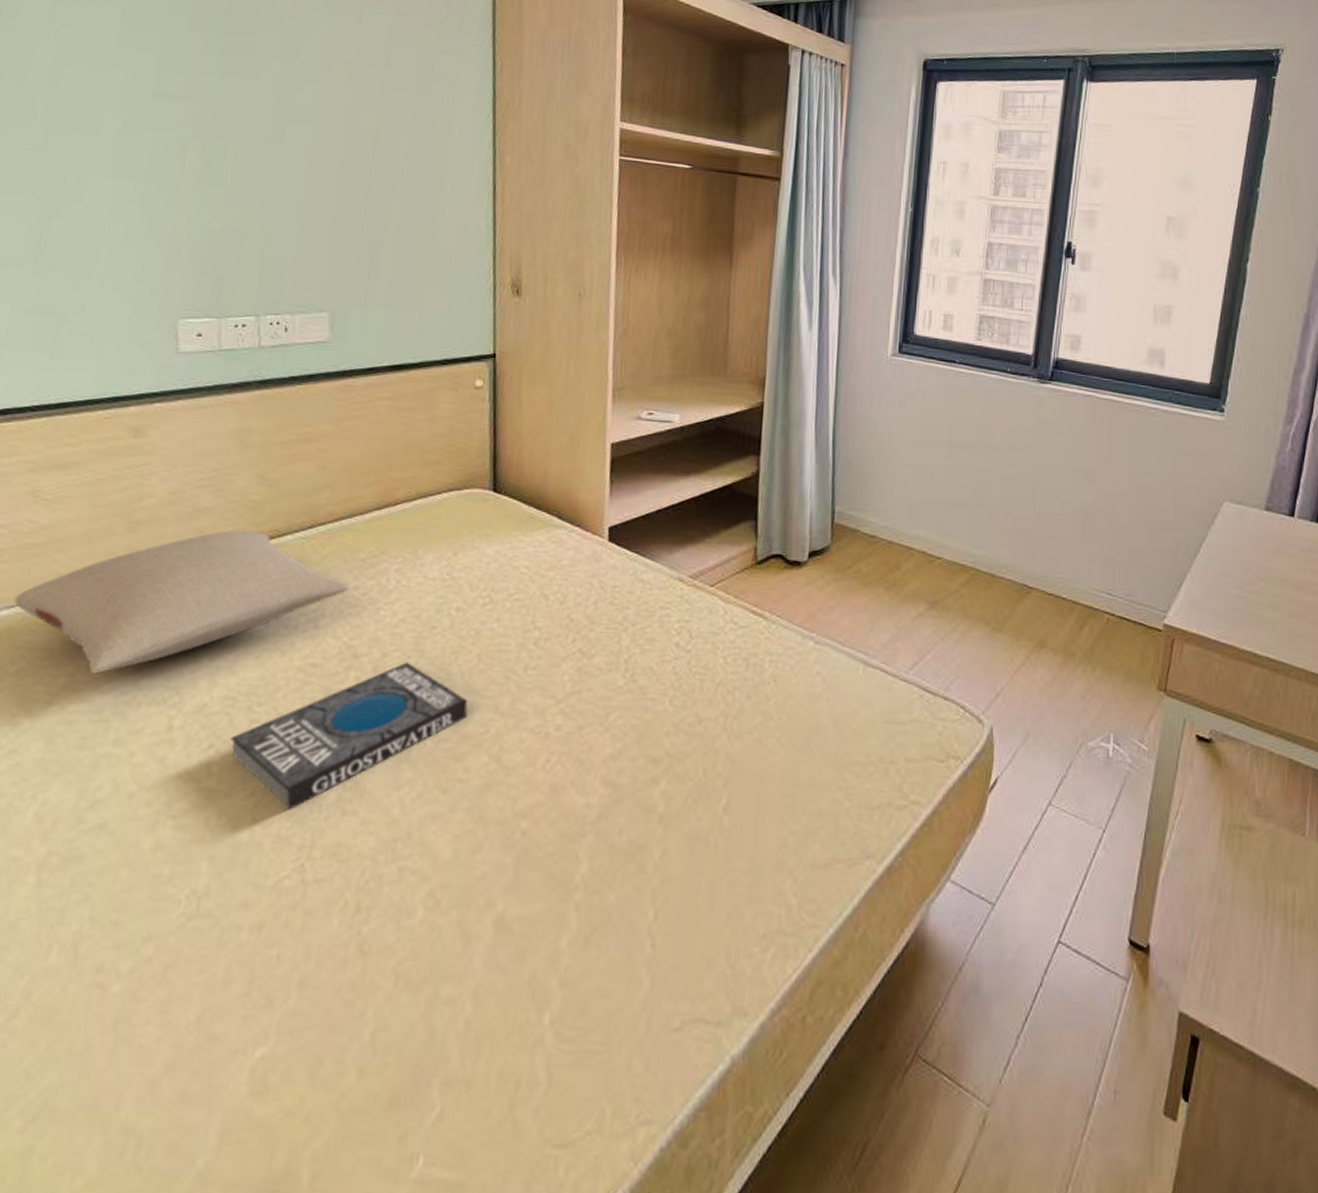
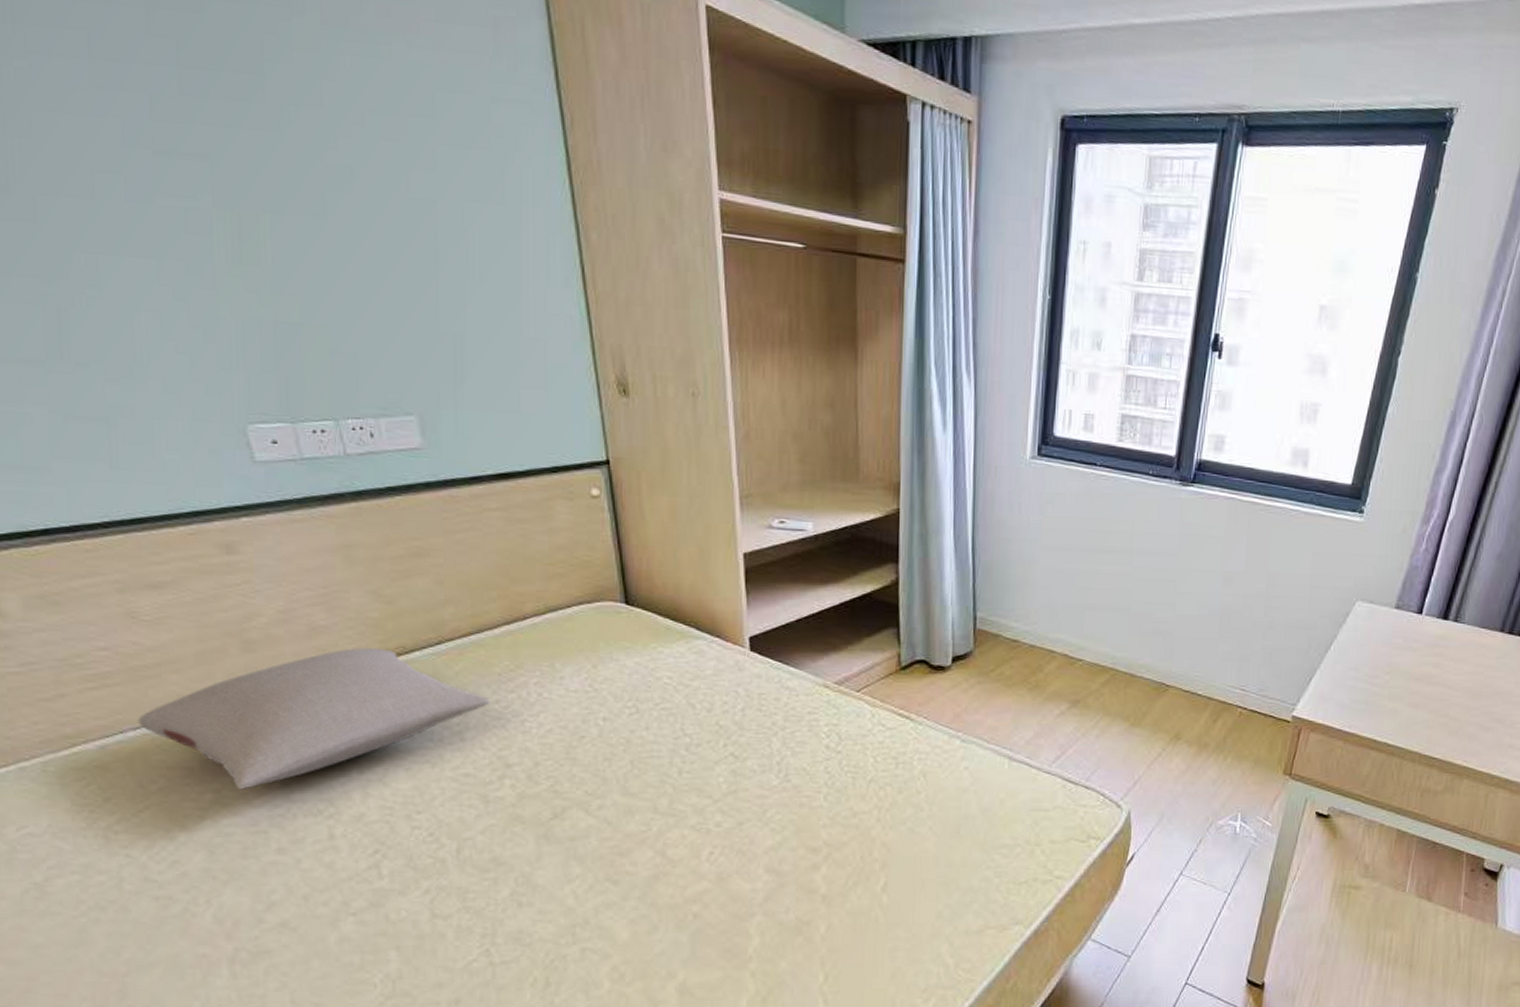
book: present [230,662,468,810] -> none [395,769,627,905]

